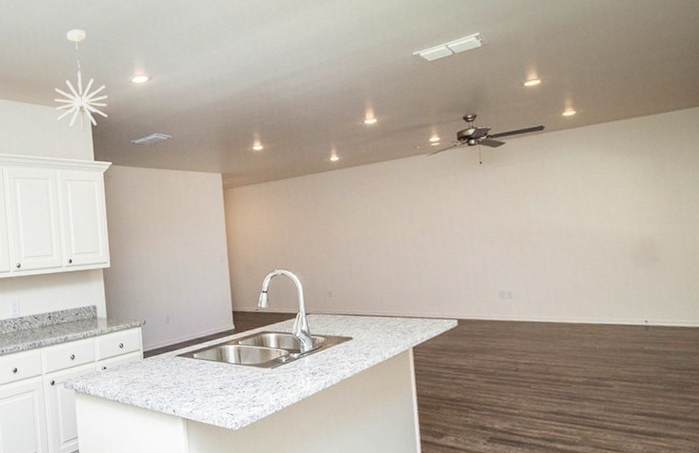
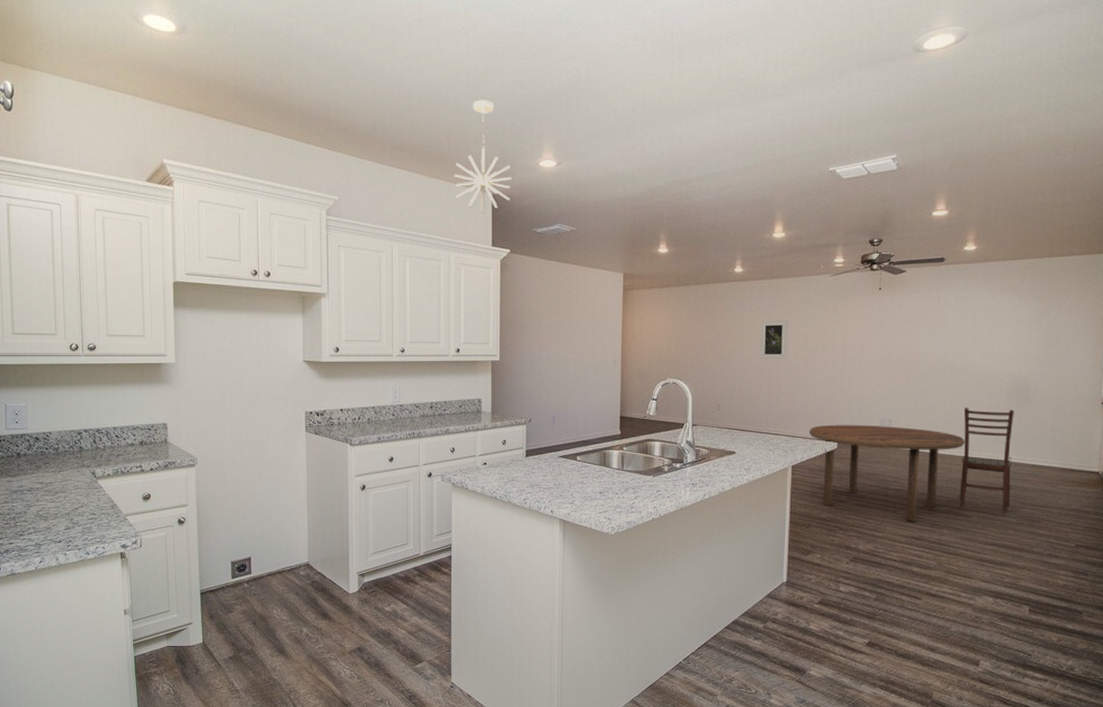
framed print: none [363,202,394,243] -> present [760,320,788,359]
dining table: none [425,298,594,396] -> present [808,424,965,521]
dining chair: none [587,271,654,380] -> present [959,407,1014,513]

